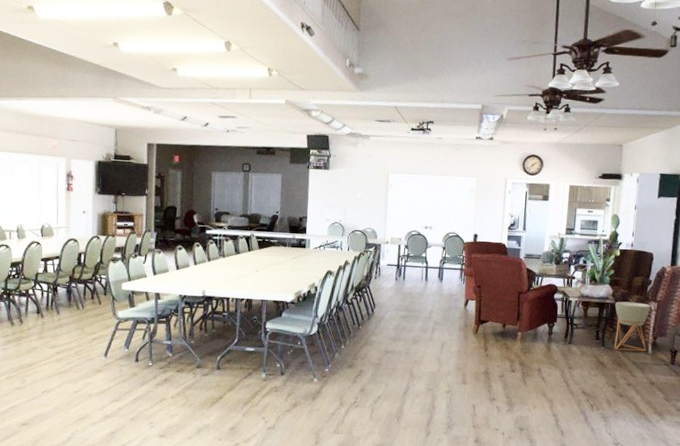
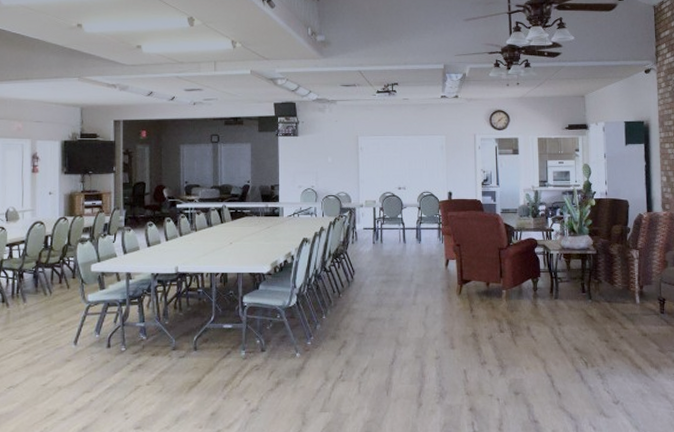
planter: present [614,301,651,352] -> none [597,251,634,303]

